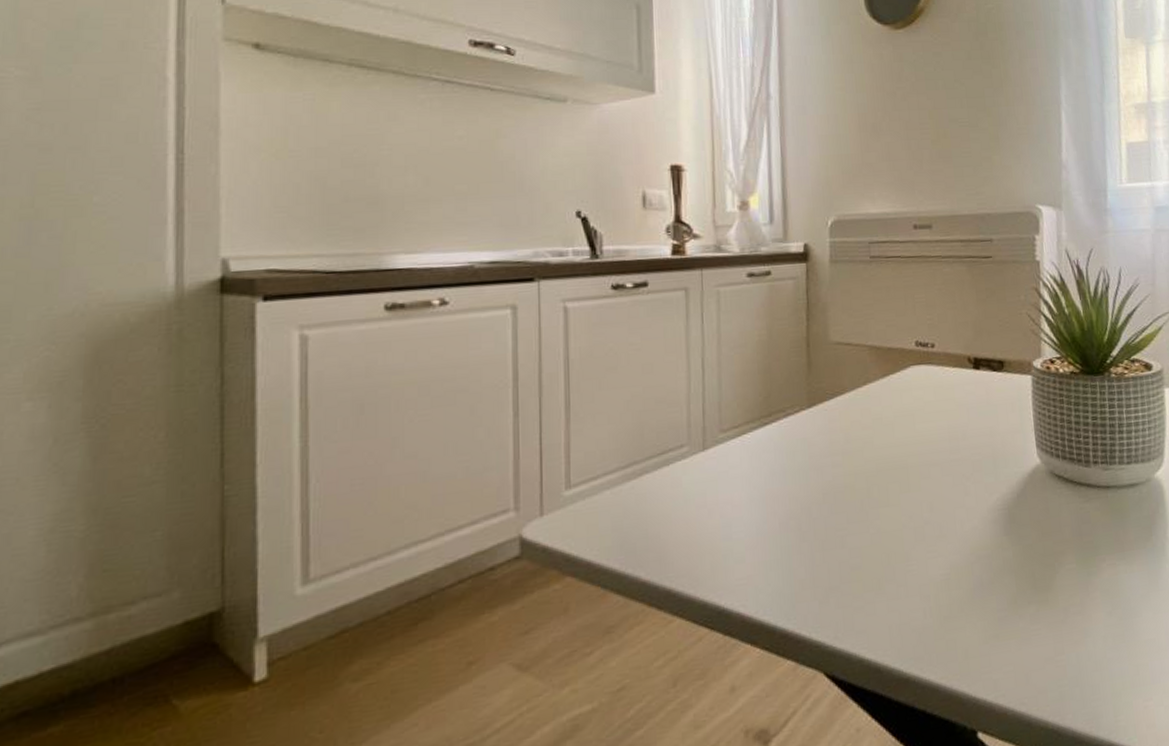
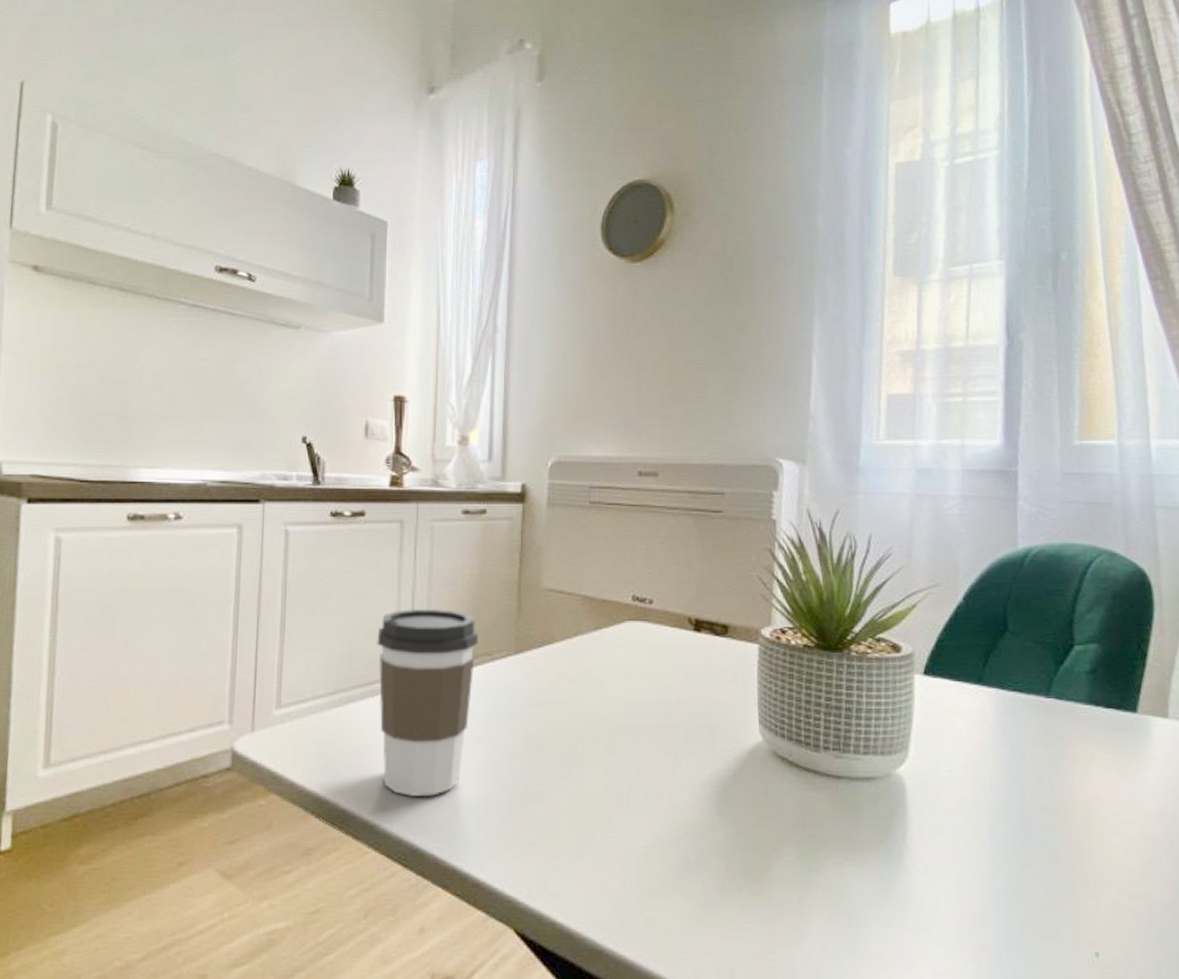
coffee cup: none [668,371,771,559] -> present [377,609,478,796]

